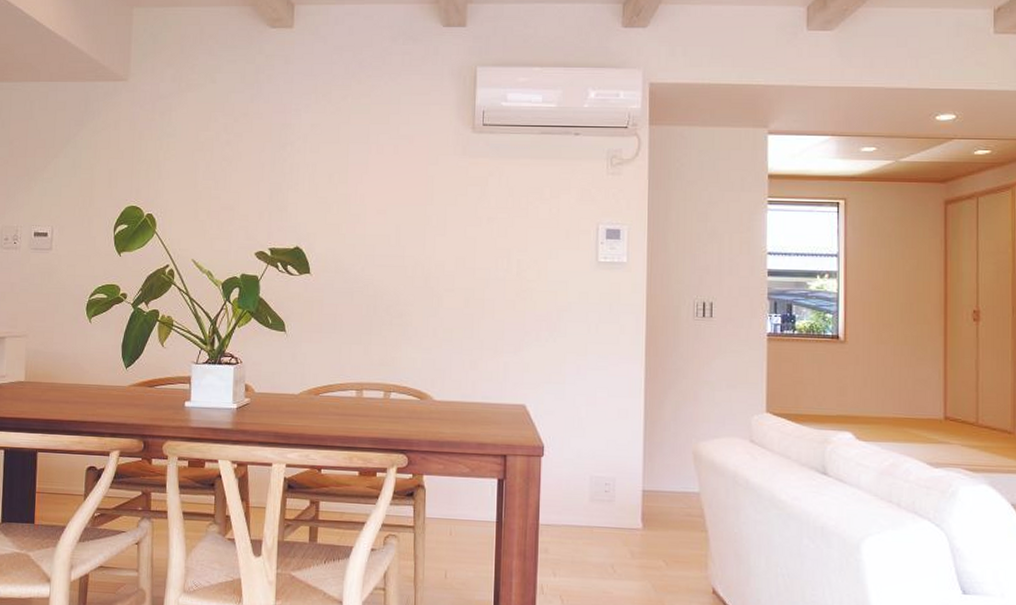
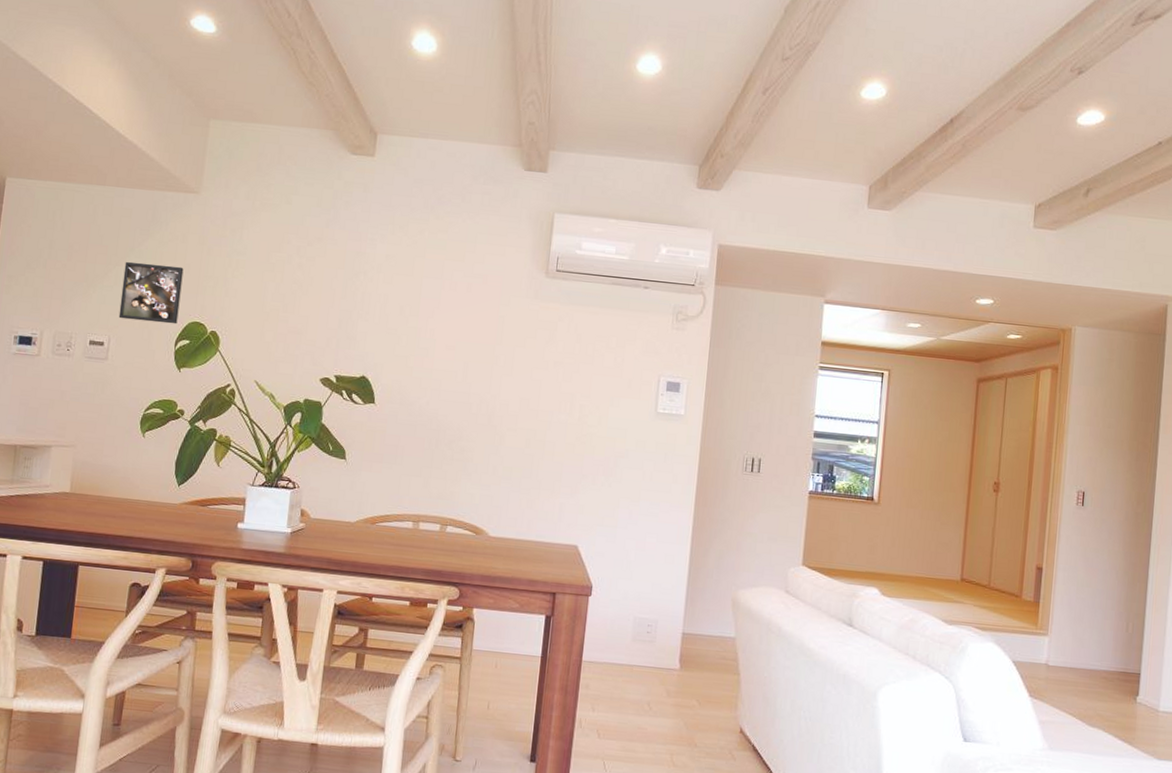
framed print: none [59,152,118,210] -> present [118,261,184,324]

